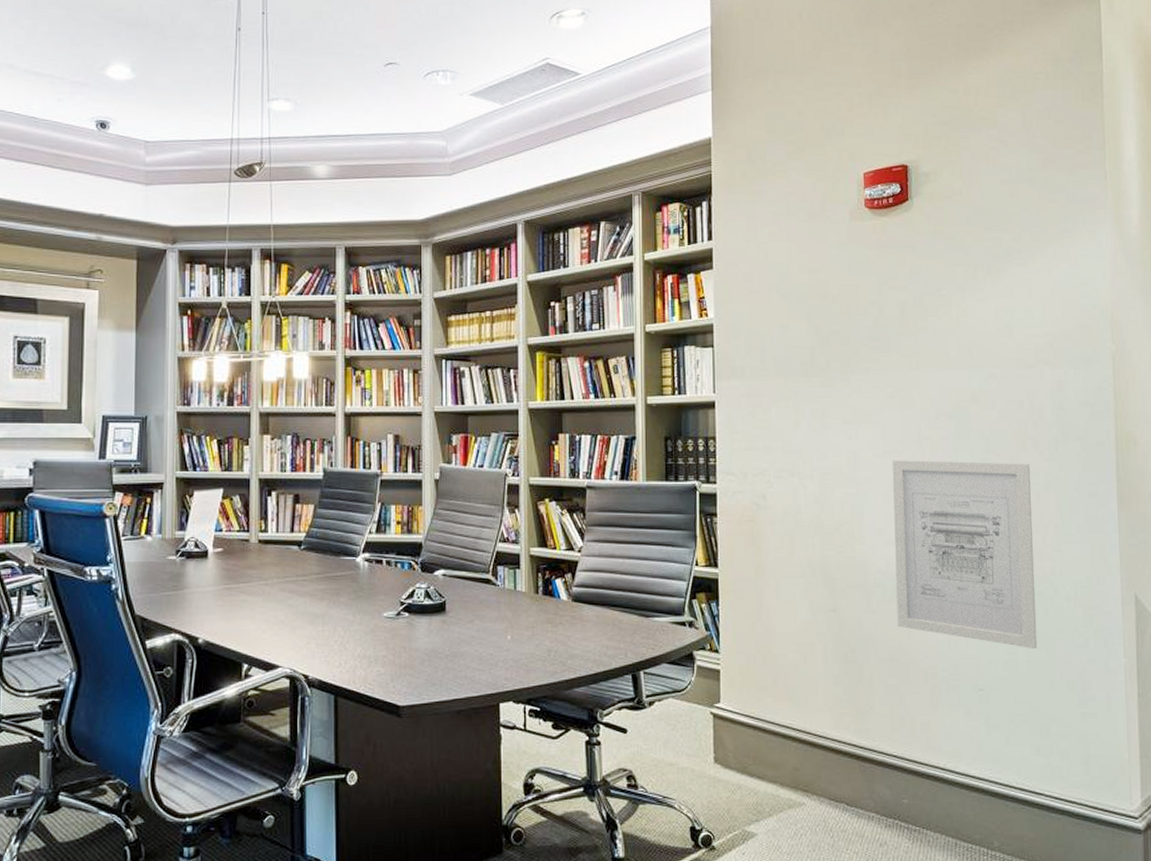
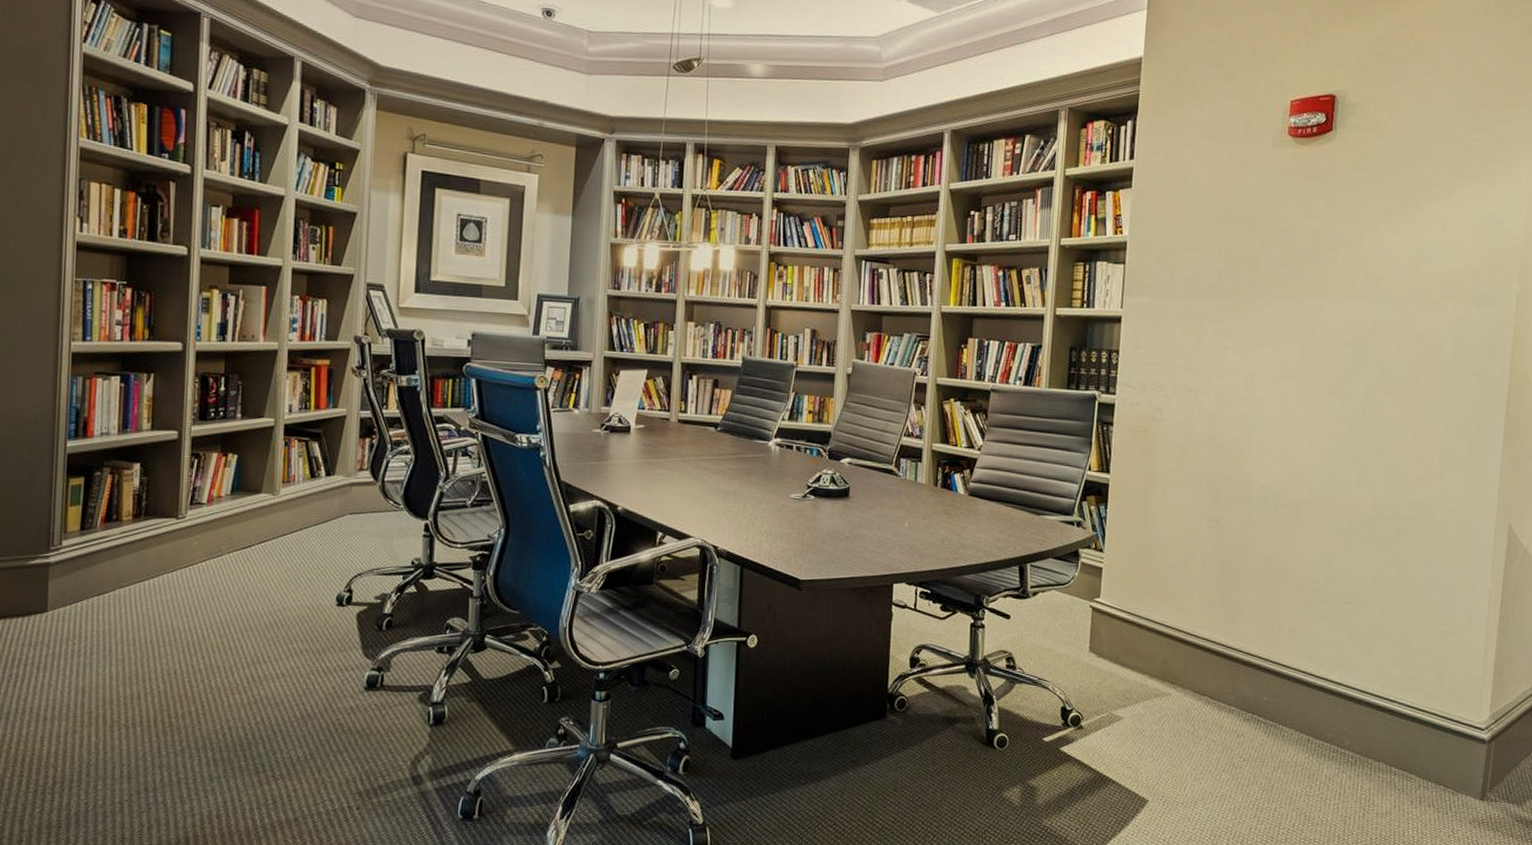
wall art: present [893,460,1038,650] -> none [1276,383,1422,570]

